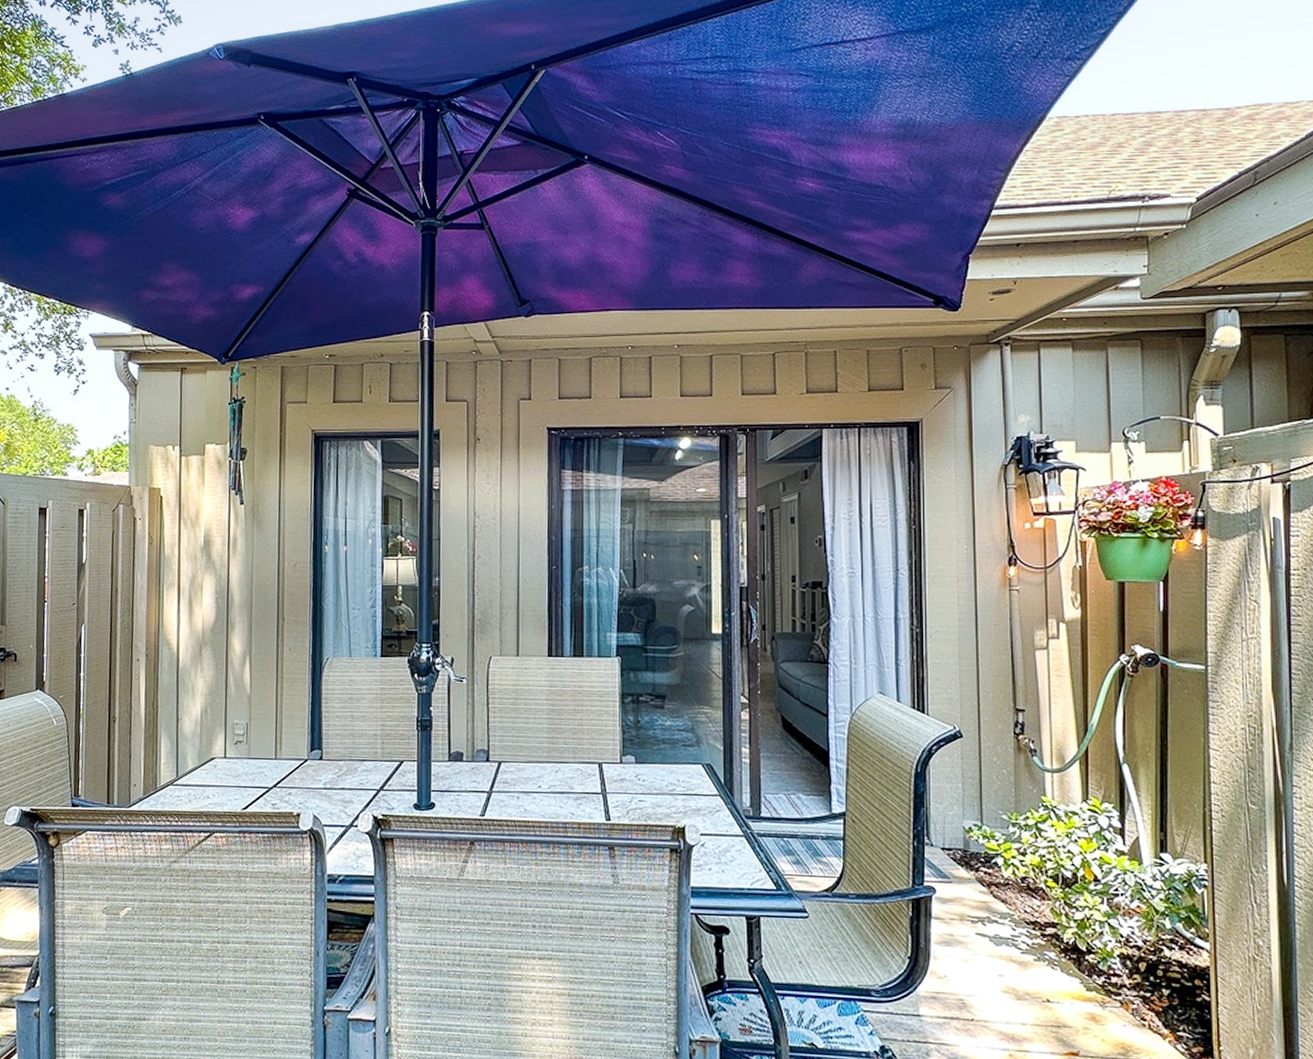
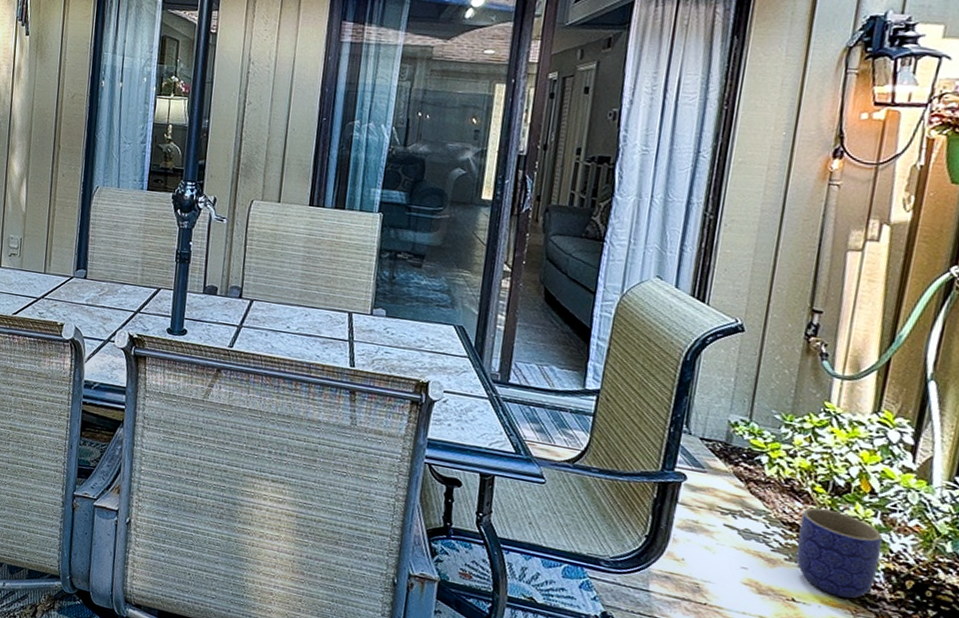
planter: none [1041,902,1114,990] -> present [796,507,883,599]

